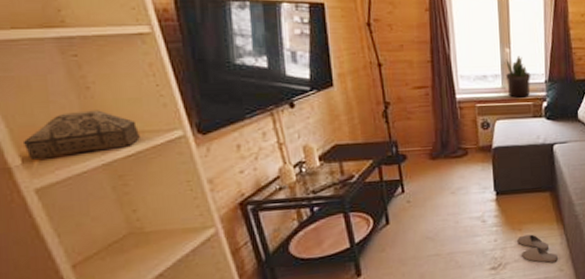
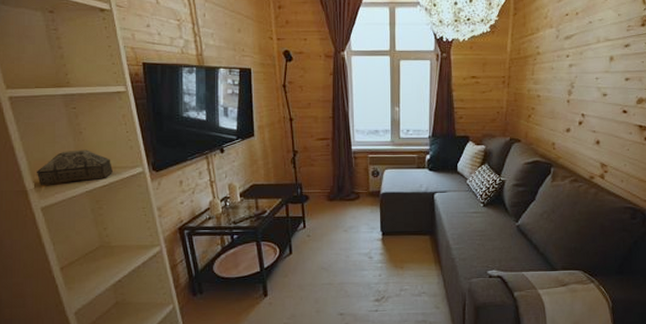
planter: present [505,56,531,98] -> none [394,114,417,150]
slippers: present [517,234,558,263] -> none [399,272,434,300]

